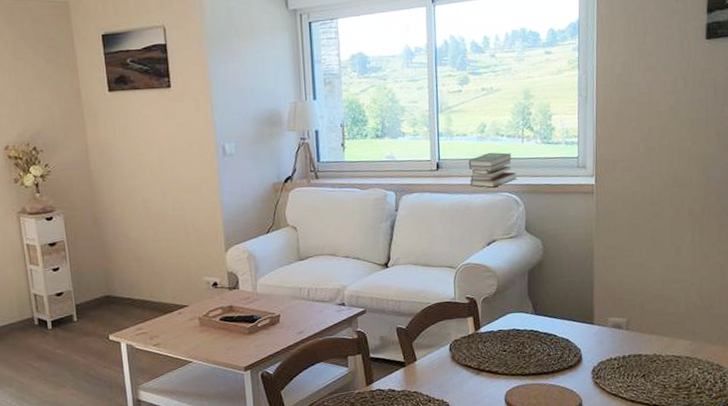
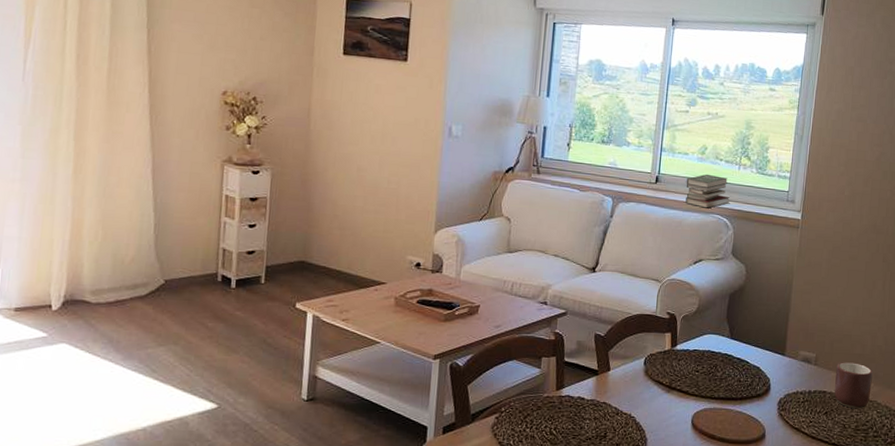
mug: none [650,322,690,369] -> present [834,362,873,409]

